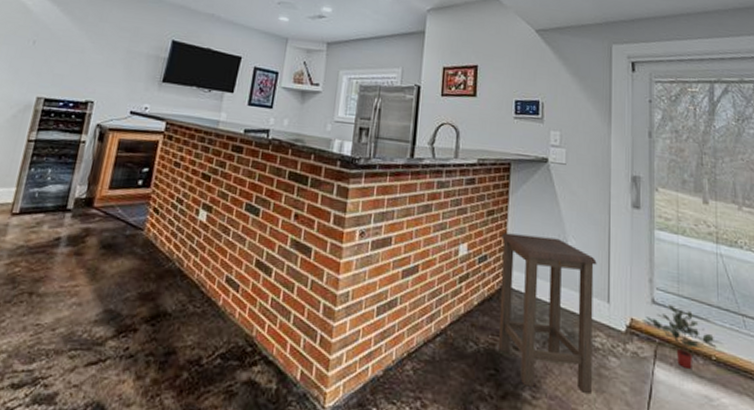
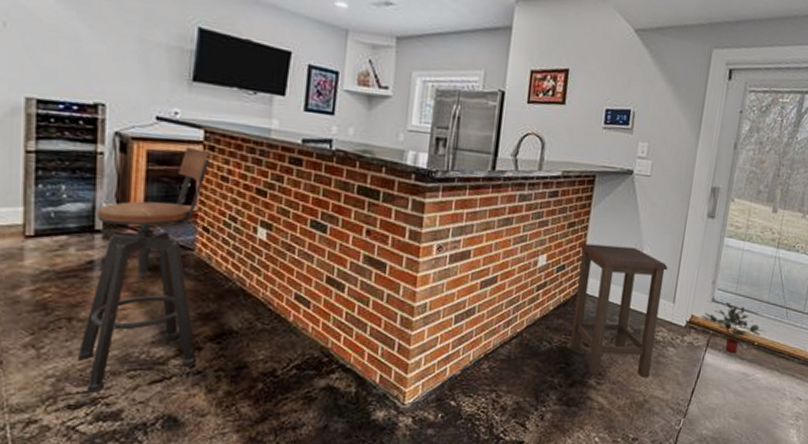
bar stool: none [30,136,168,372] -> present [78,146,210,393]

